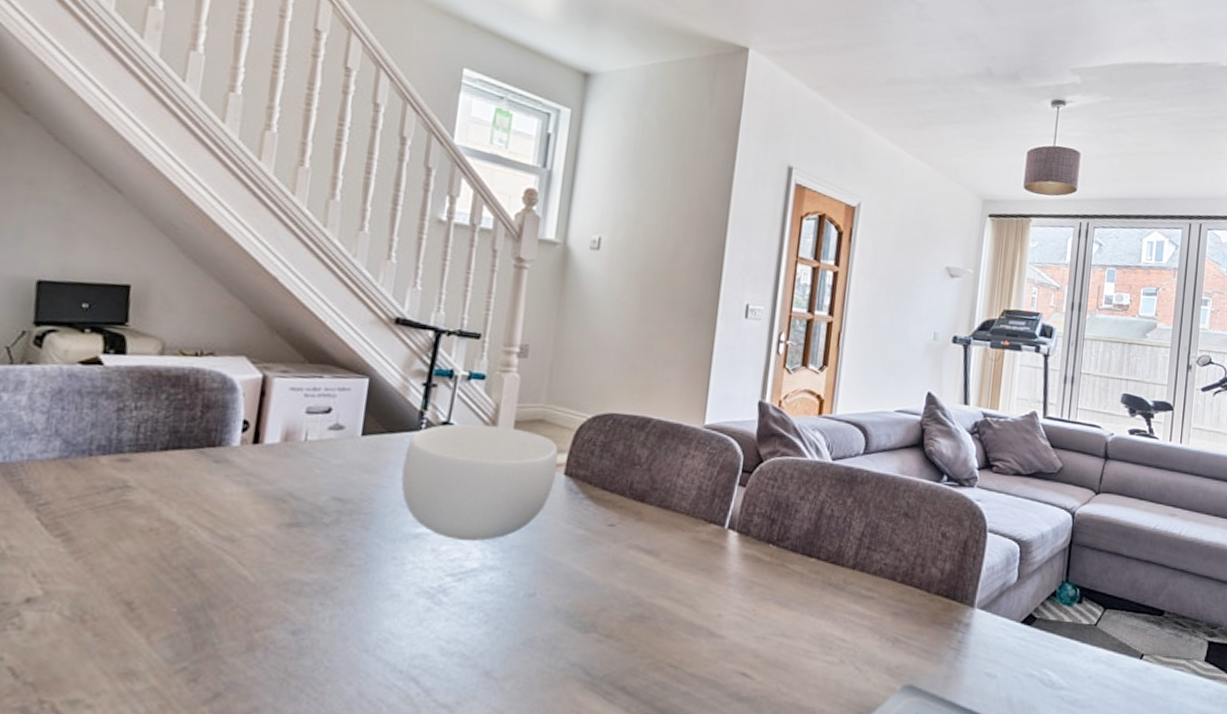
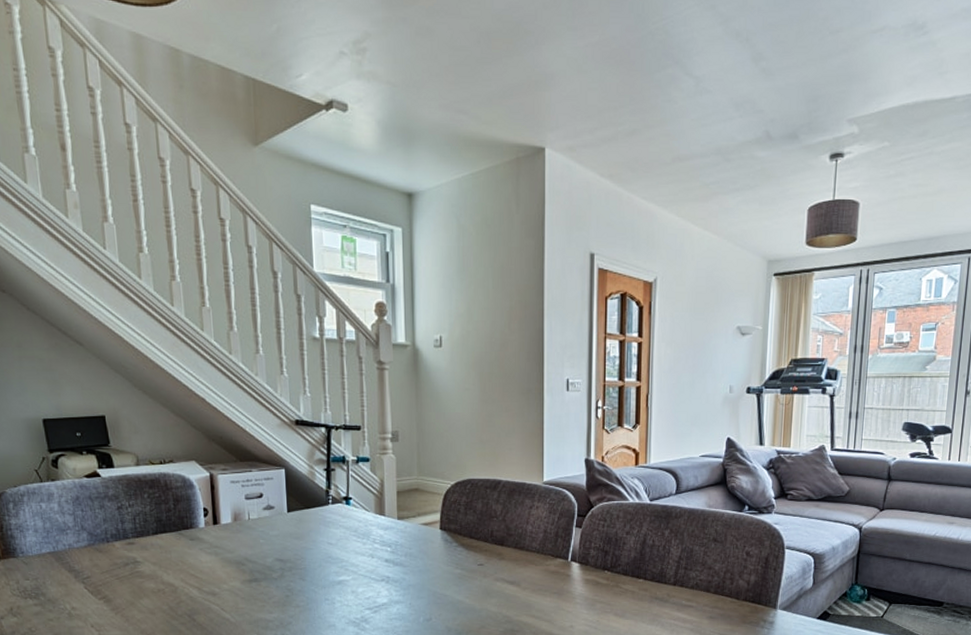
bowl: present [401,423,558,541] -> none [320,496,434,583]

